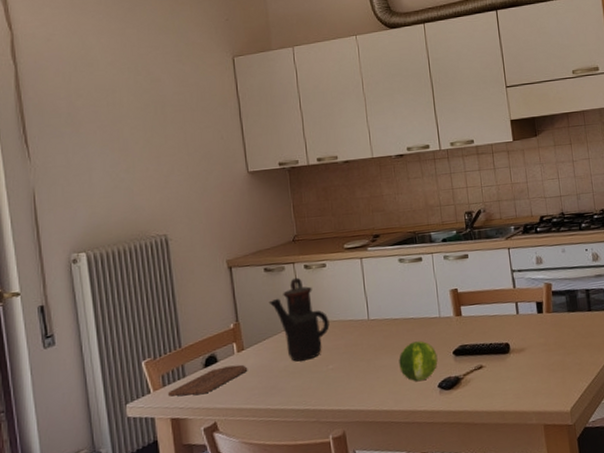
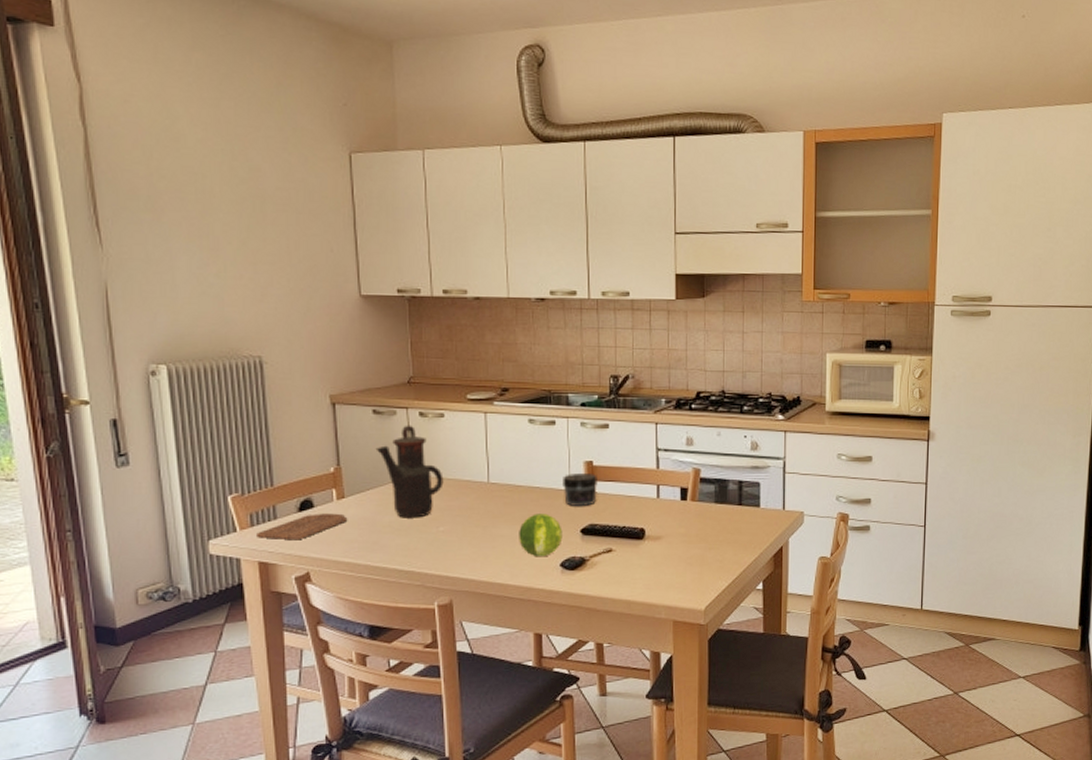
jar: none [433,299,464,331] -> present [563,473,597,506]

